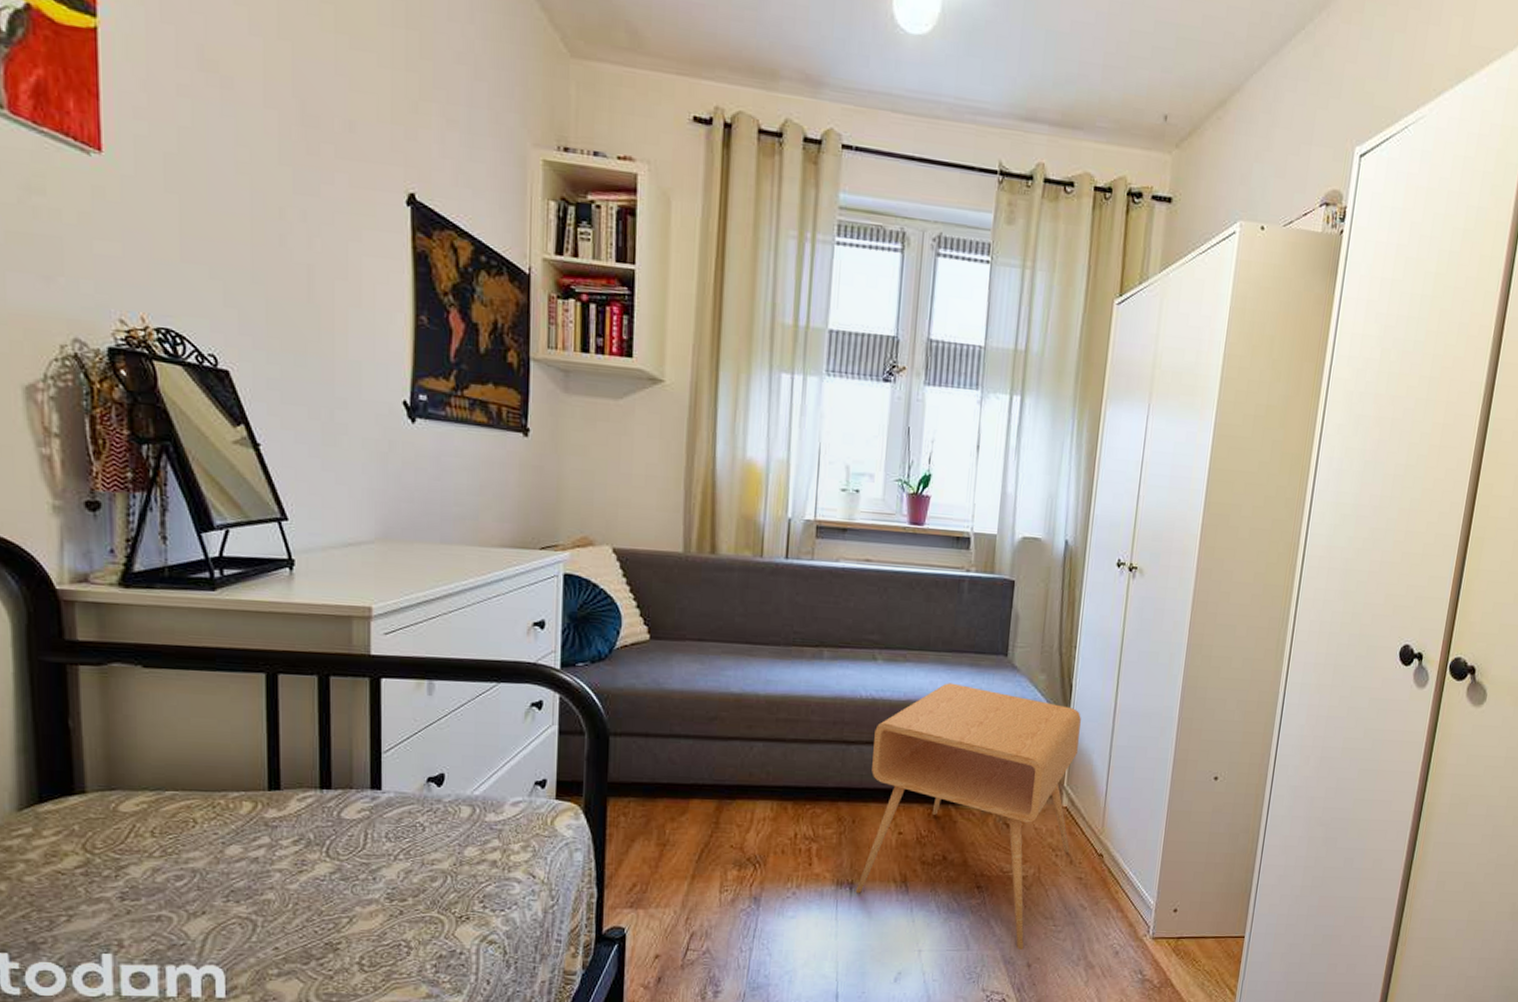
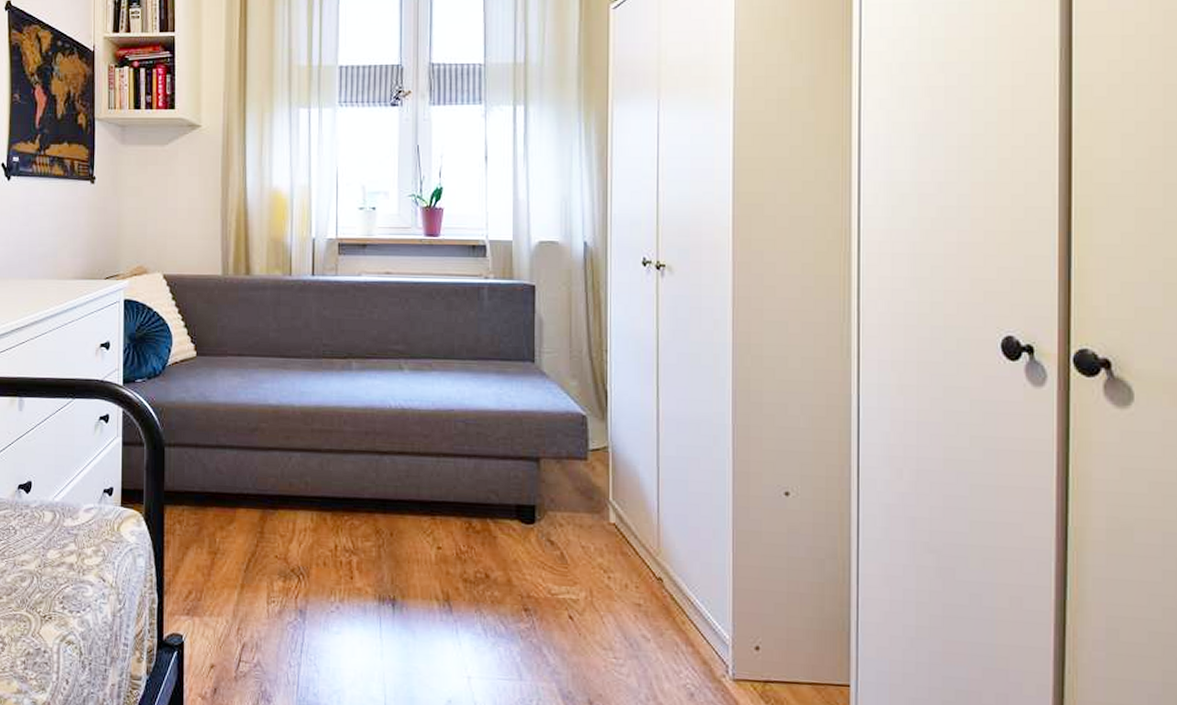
side table: present [855,683,1081,951] -> none [398,391,624,685]

